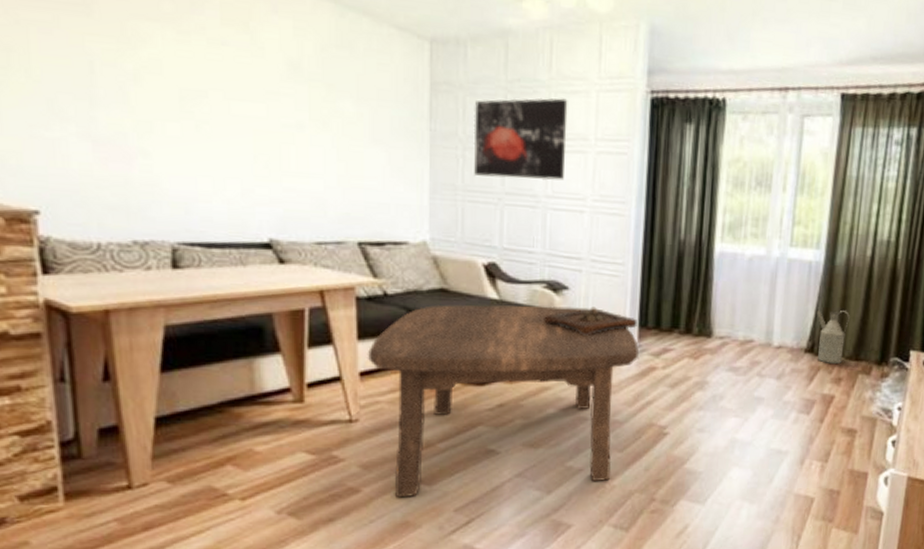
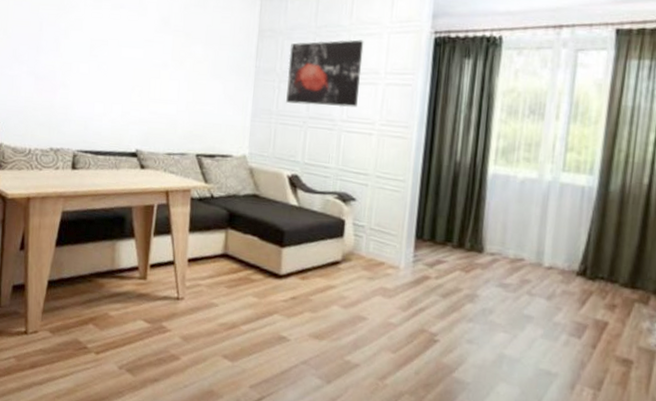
coffee table: present [367,304,639,498] -> none [194,207,415,379]
wooden tray: present [544,306,637,336] -> none [333,217,414,243]
watering can: present [817,310,850,365] -> none [590,234,625,291]

